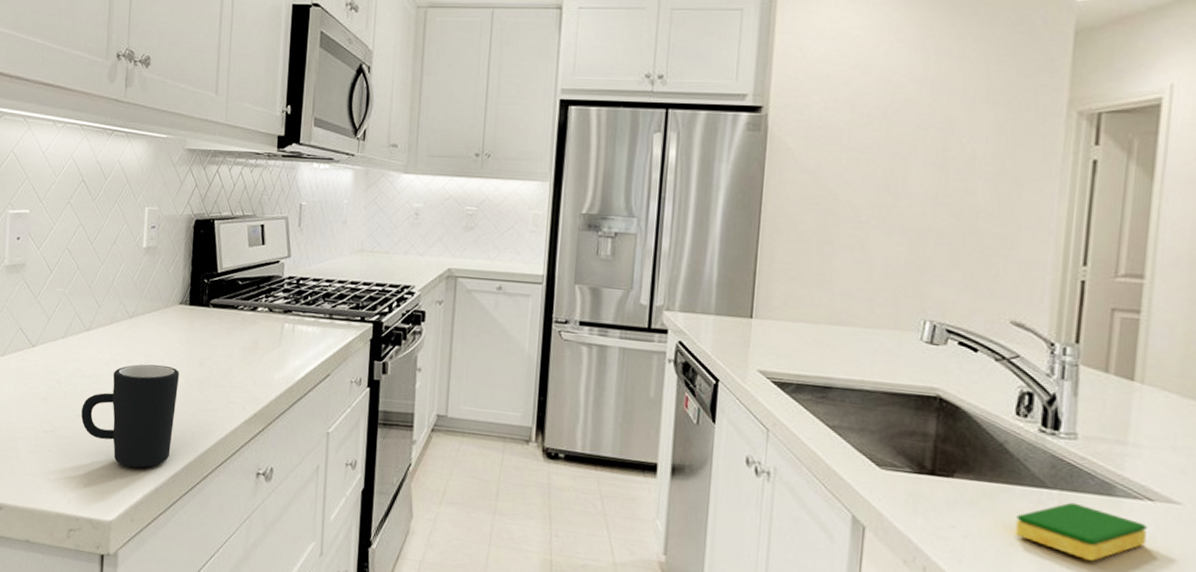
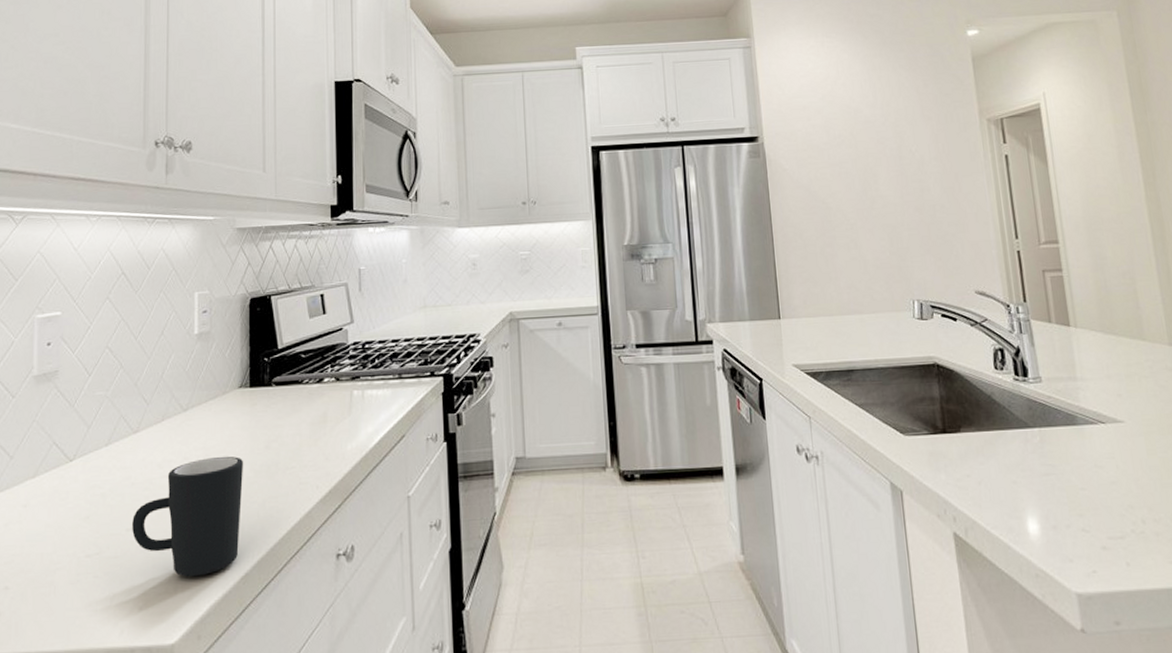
dish sponge: present [1015,502,1147,561] -> none [1013,436,1108,484]

